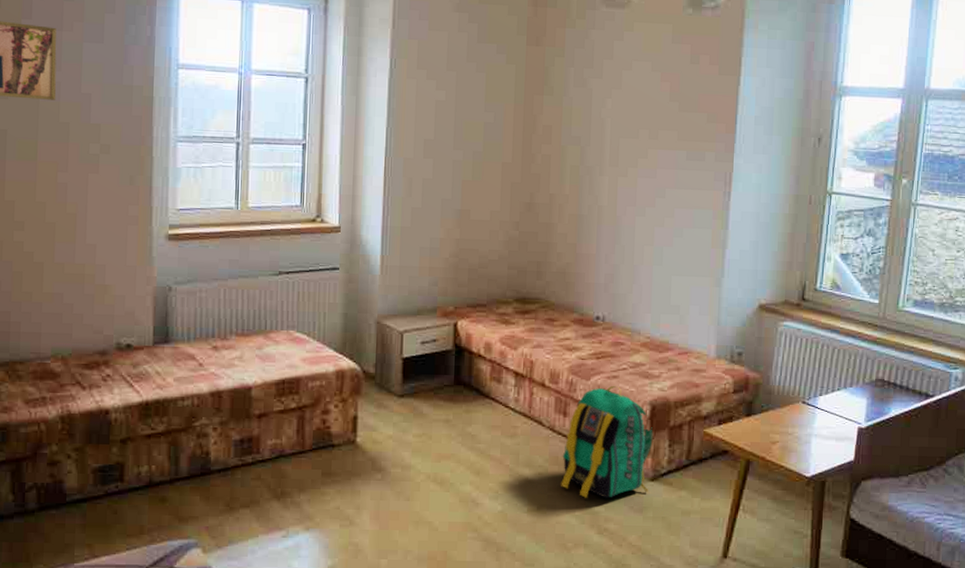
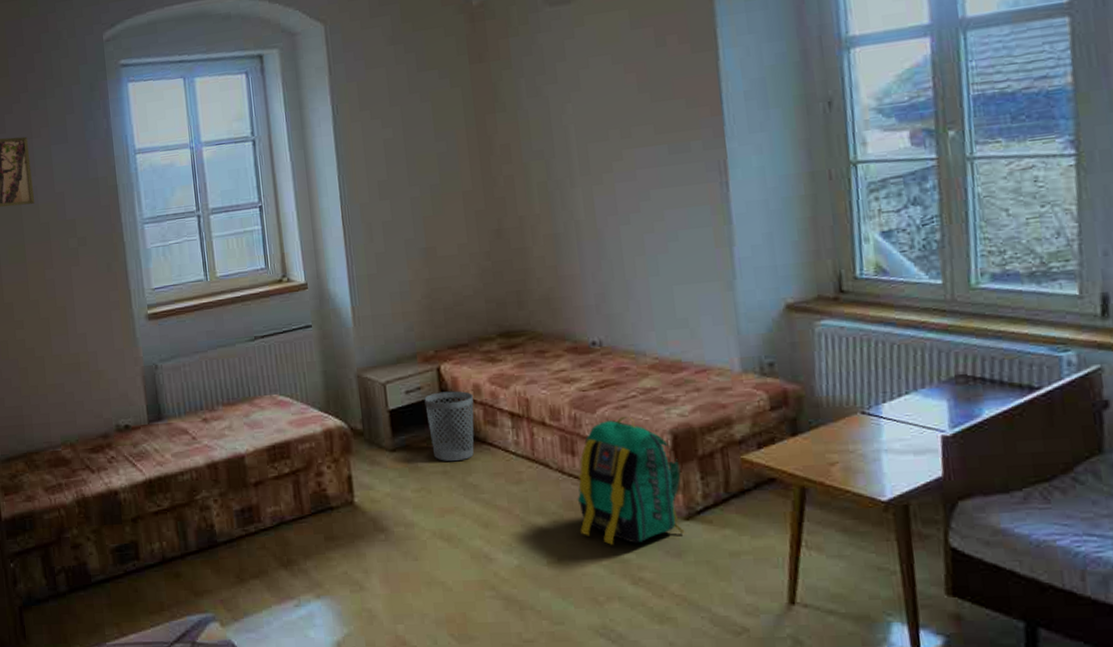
wastebasket: none [437,346,484,412] -> present [424,390,474,462]

